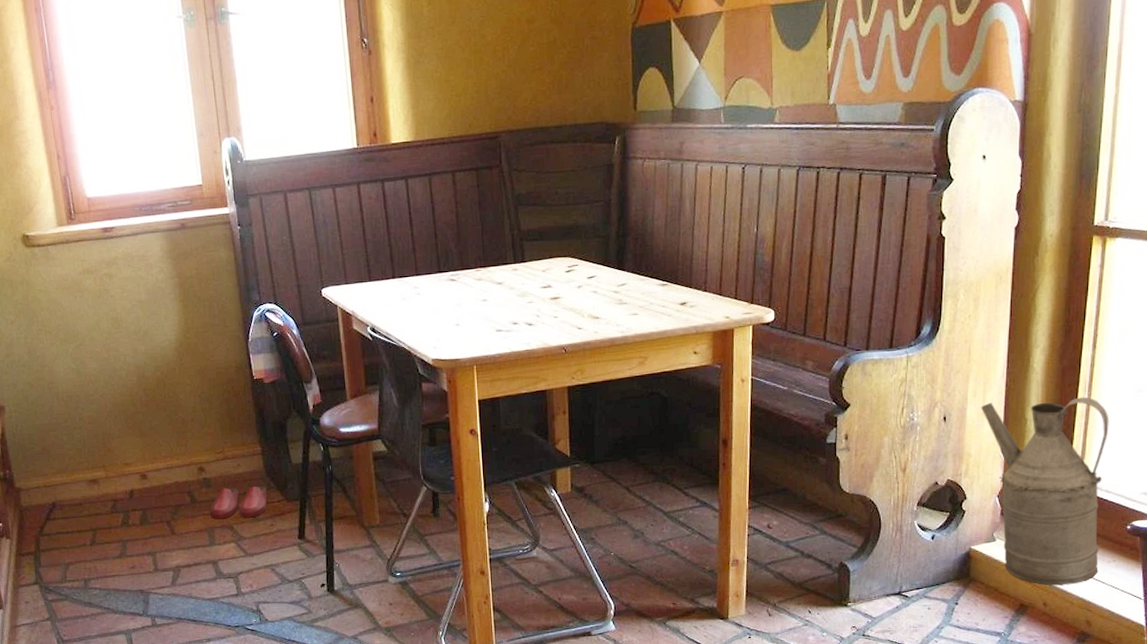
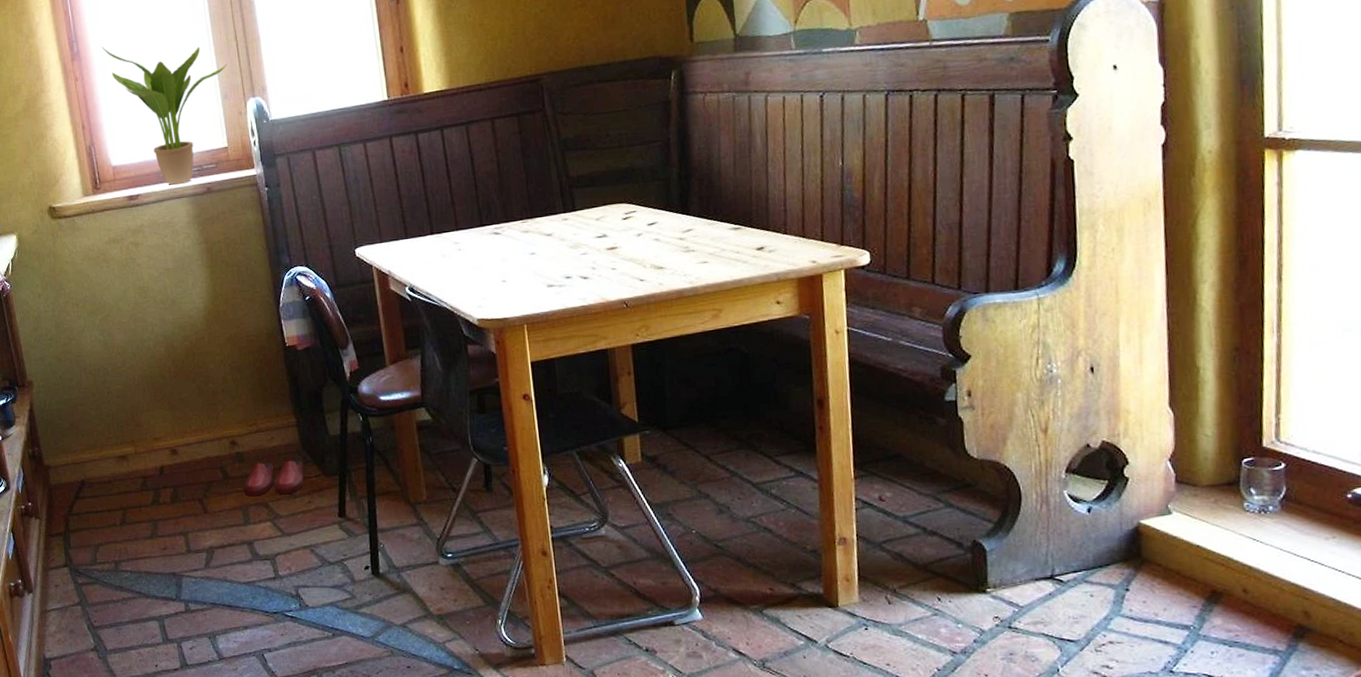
potted plant: none [78,77,204,220] -> present [101,46,228,186]
watering can: present [981,397,1109,586] -> none [1138,339,1314,568]

